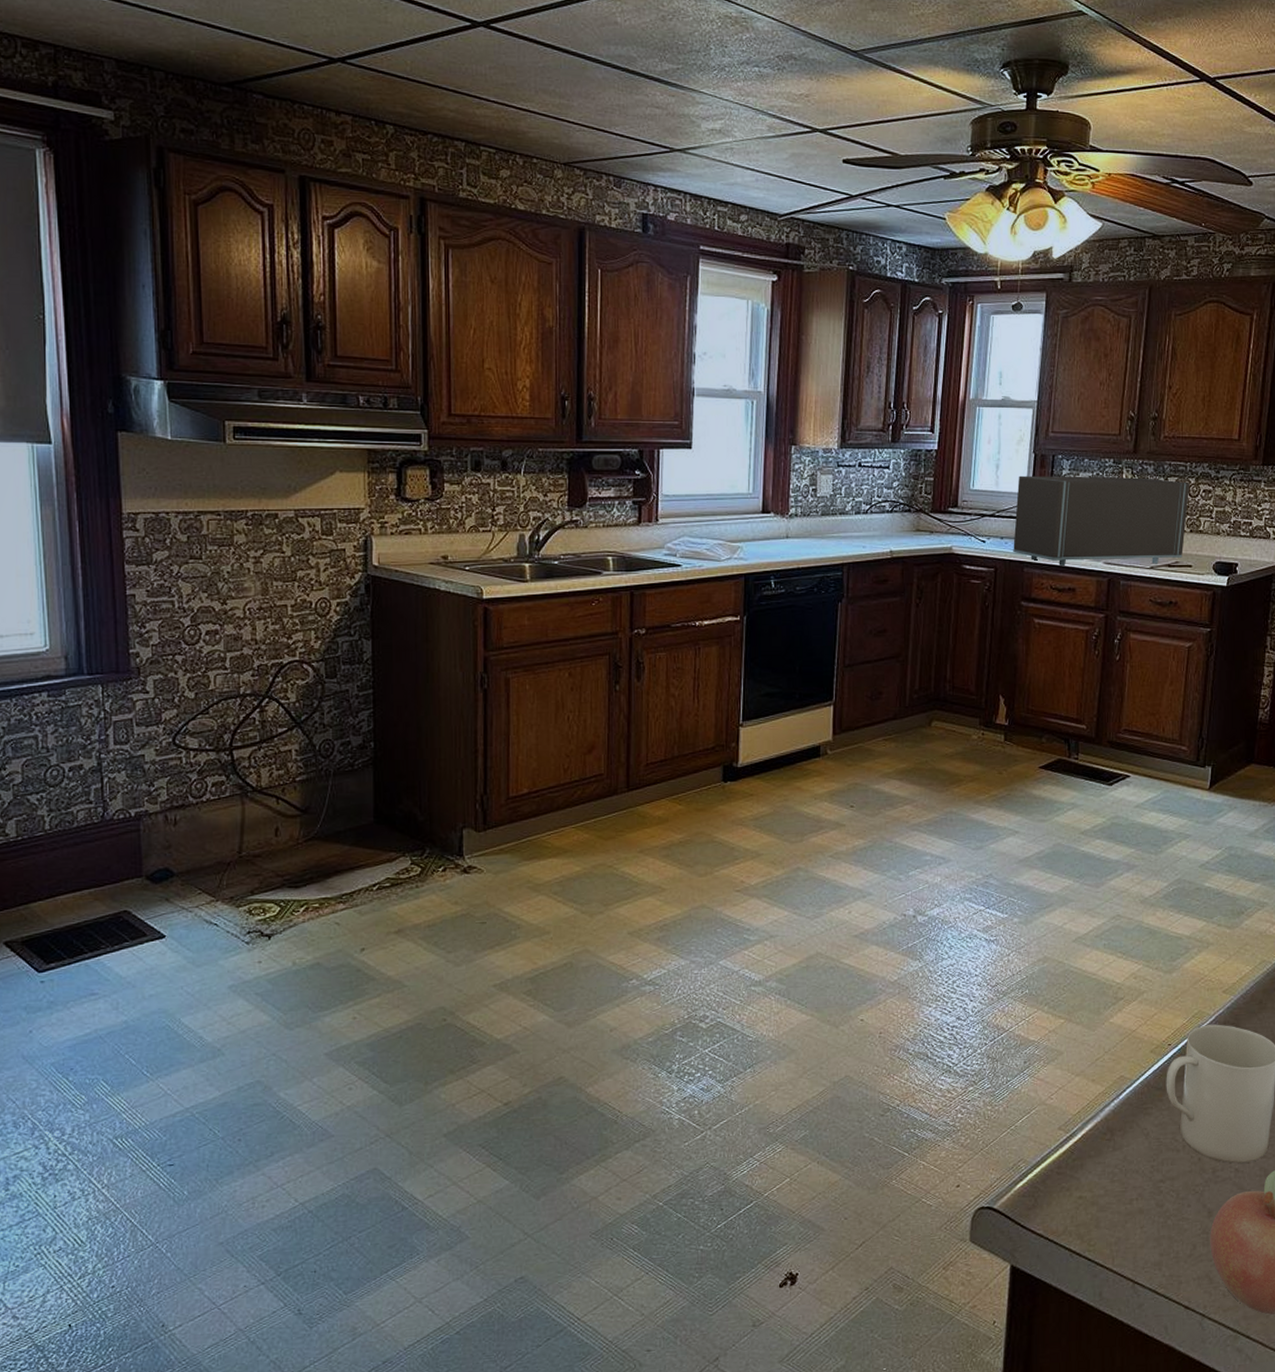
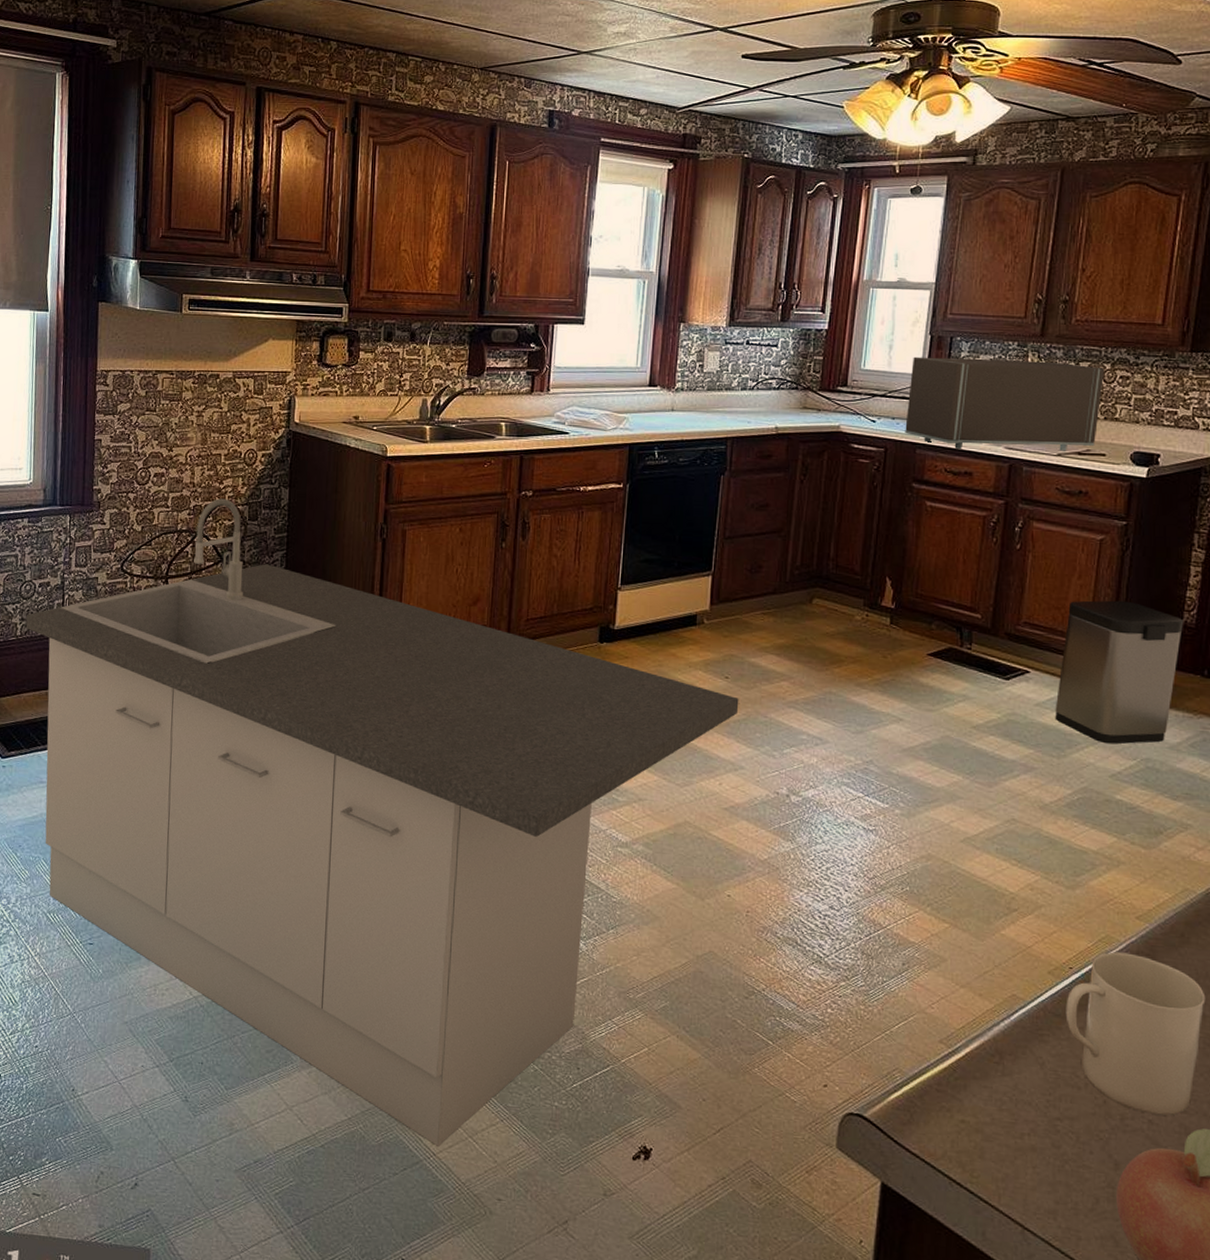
kitchen island: none [55,655,865,1311] -> present [26,498,739,1146]
pedal bin: none [1152,703,1259,837] -> present [1055,600,1183,744]

